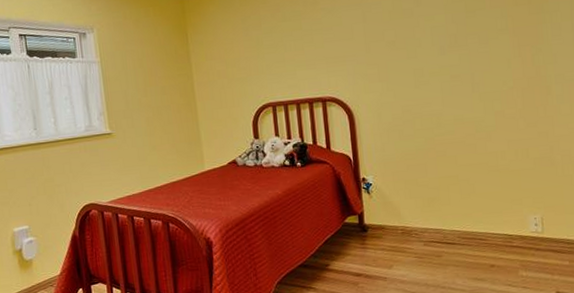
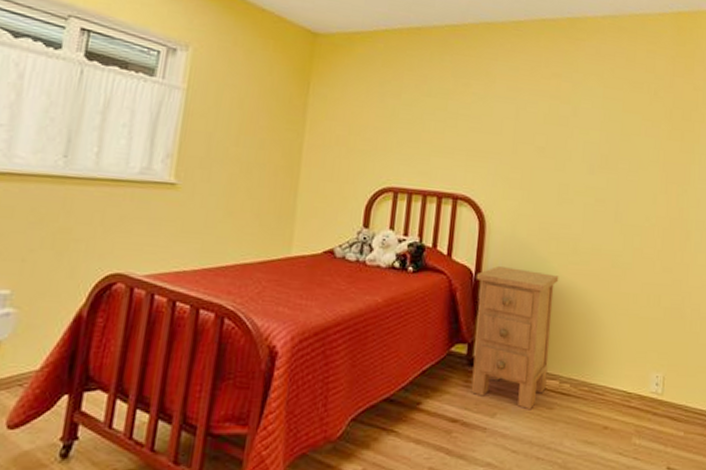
nightstand: none [354,148,432,260] -> present [471,266,559,410]

